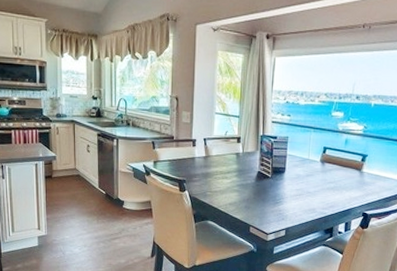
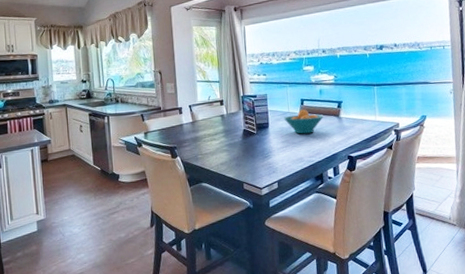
fruit bowl: none [302,158,346,185] -> present [283,109,324,134]

